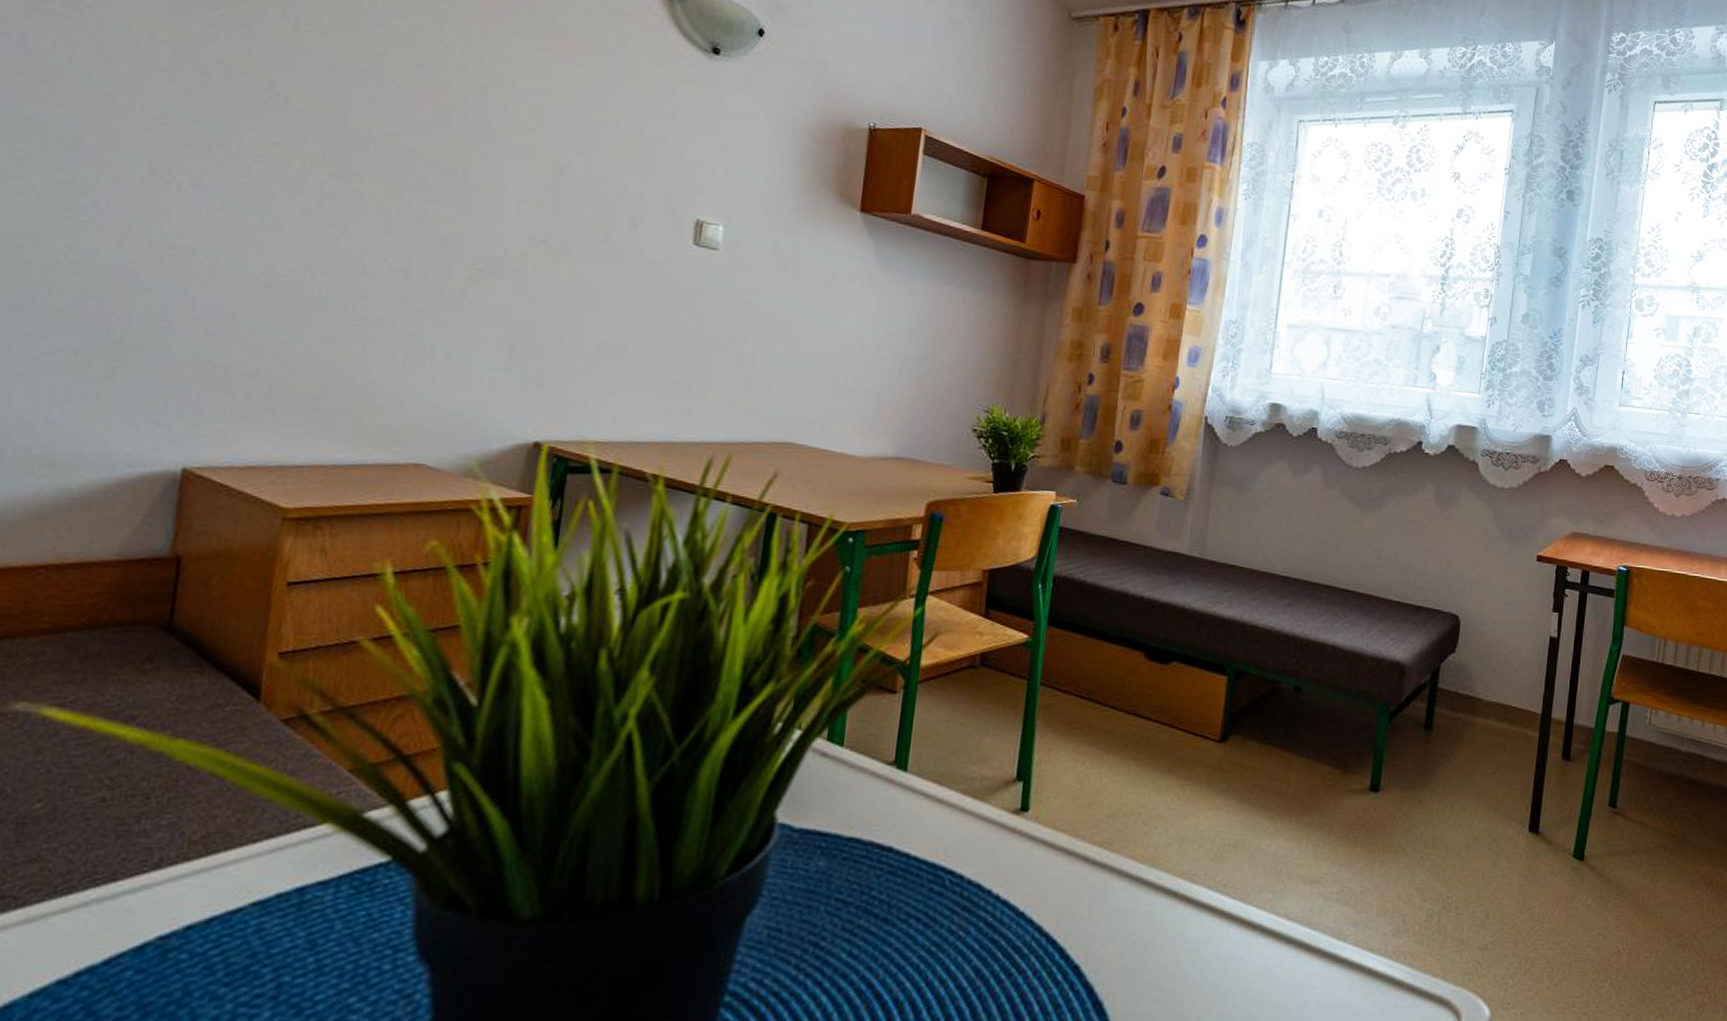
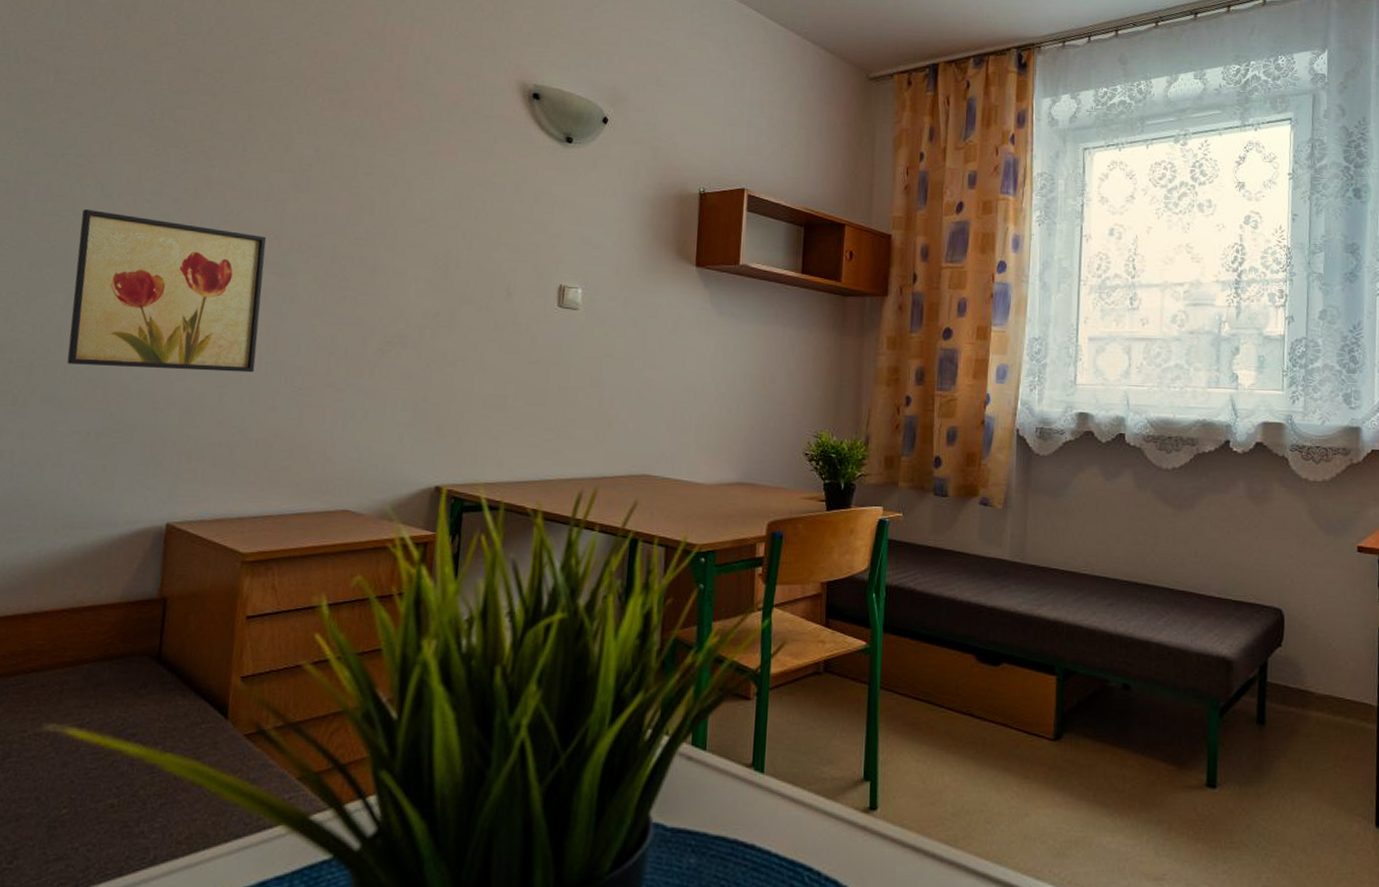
wall art: none [46,73,324,294] -> present [67,210,267,373]

